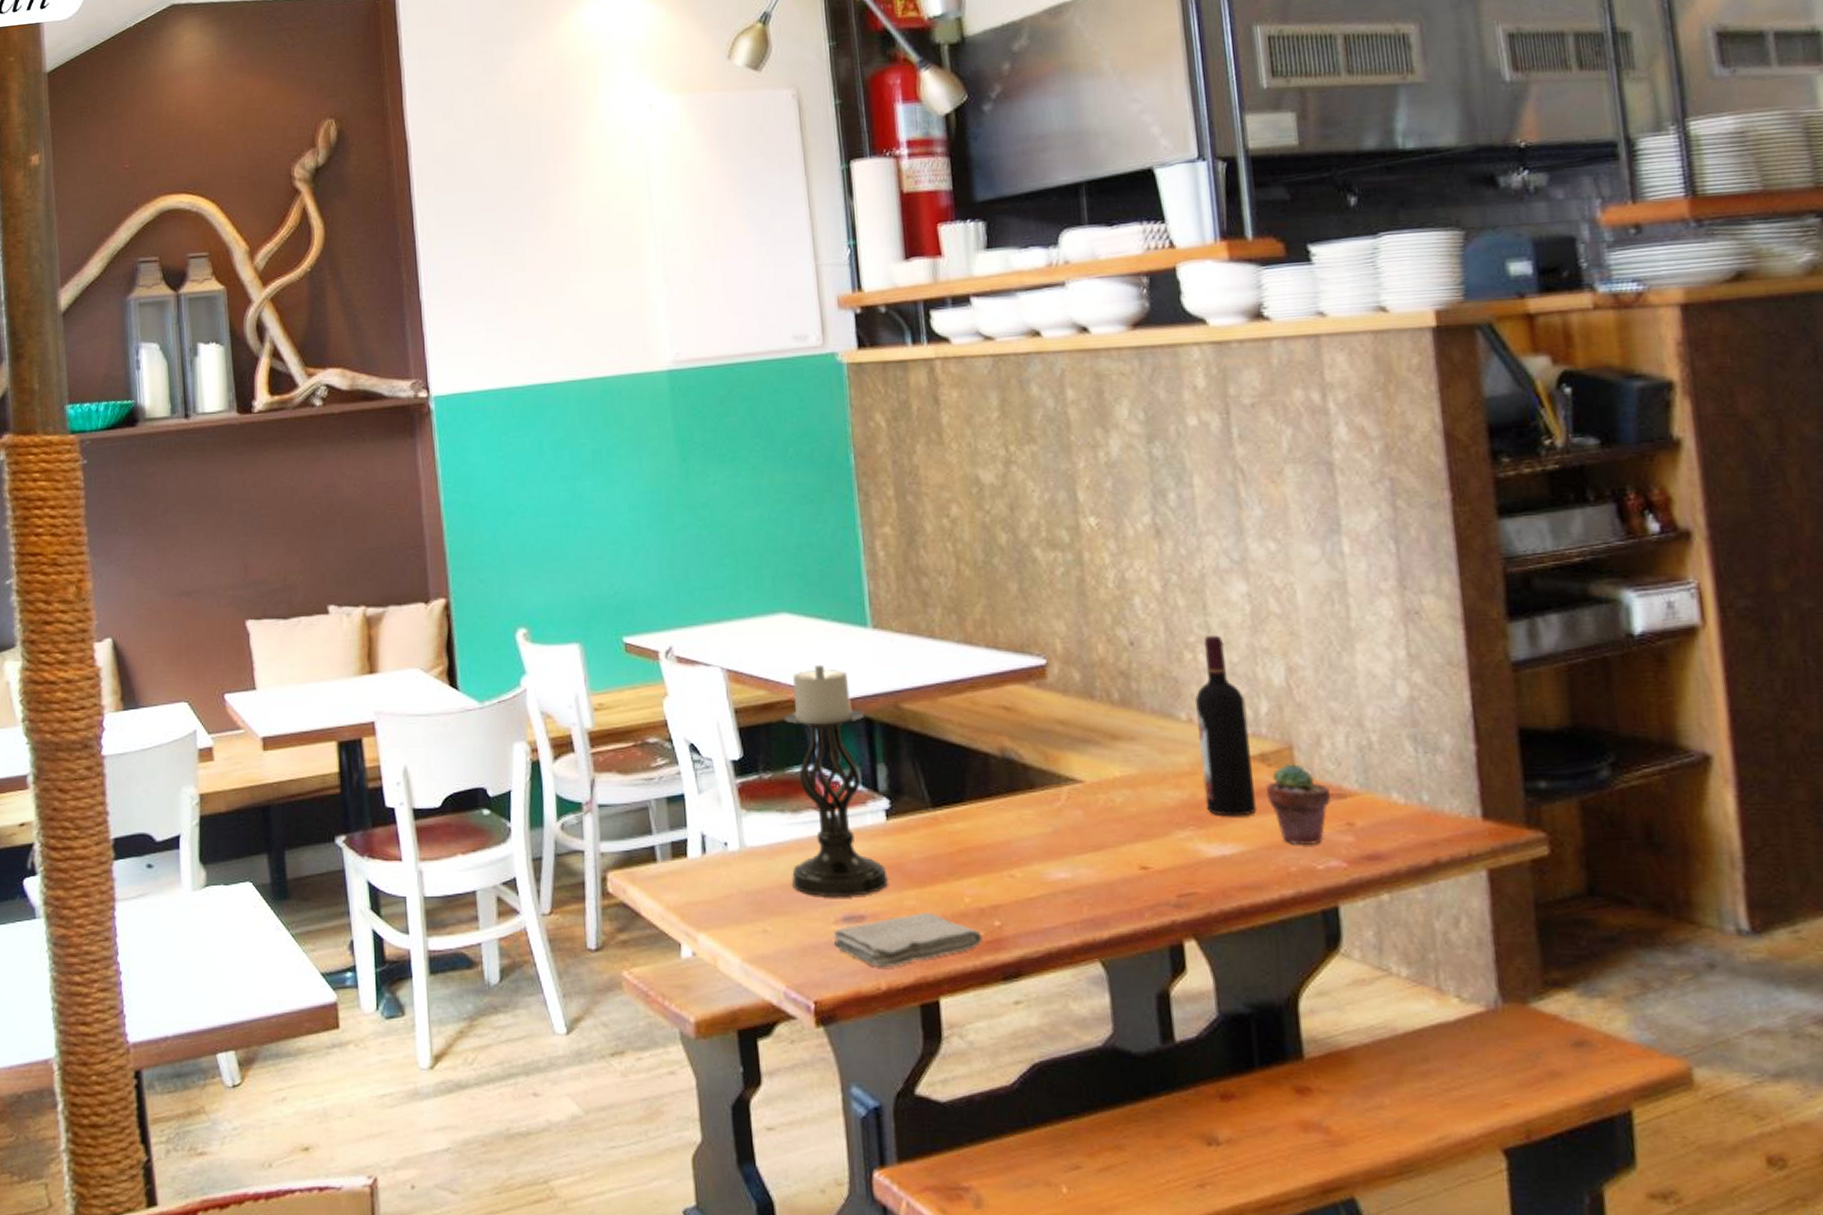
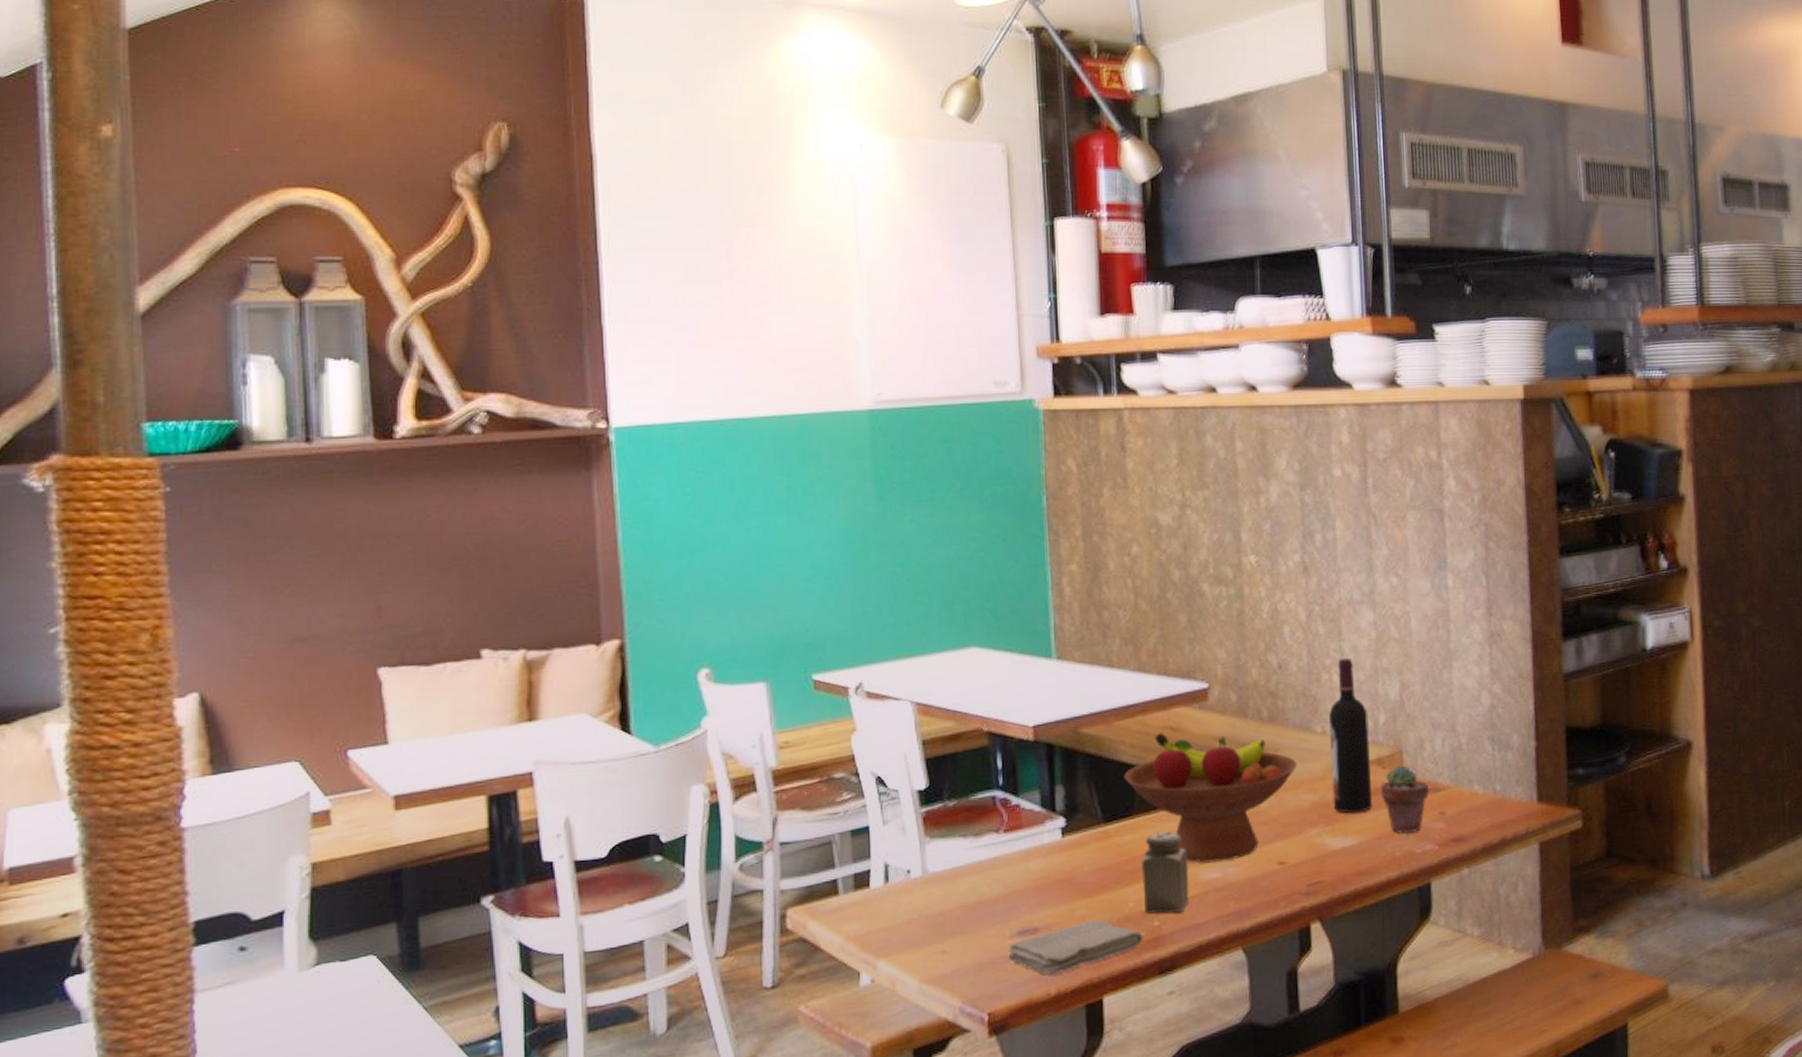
candle holder: present [784,664,888,896] -> none [970,695,1061,914]
fruit bowl: none [952,712,1159,860] -> present [1124,733,1298,863]
salt shaker: none [976,822,1035,913] -> present [1141,831,1190,914]

